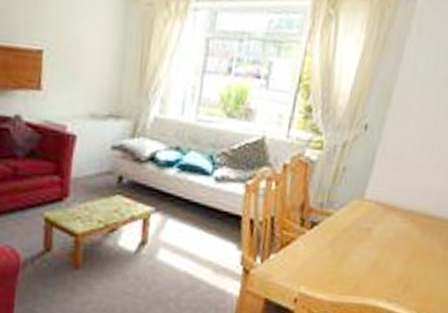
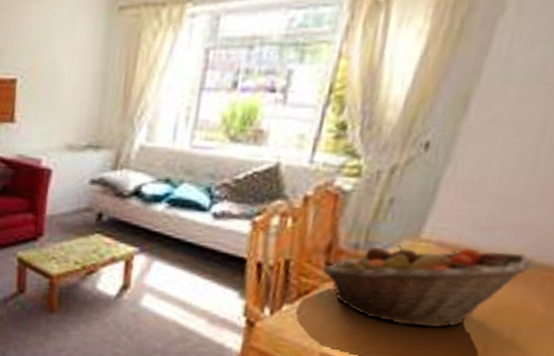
fruit basket: none [299,204,436,268] -> present [324,245,535,328]

